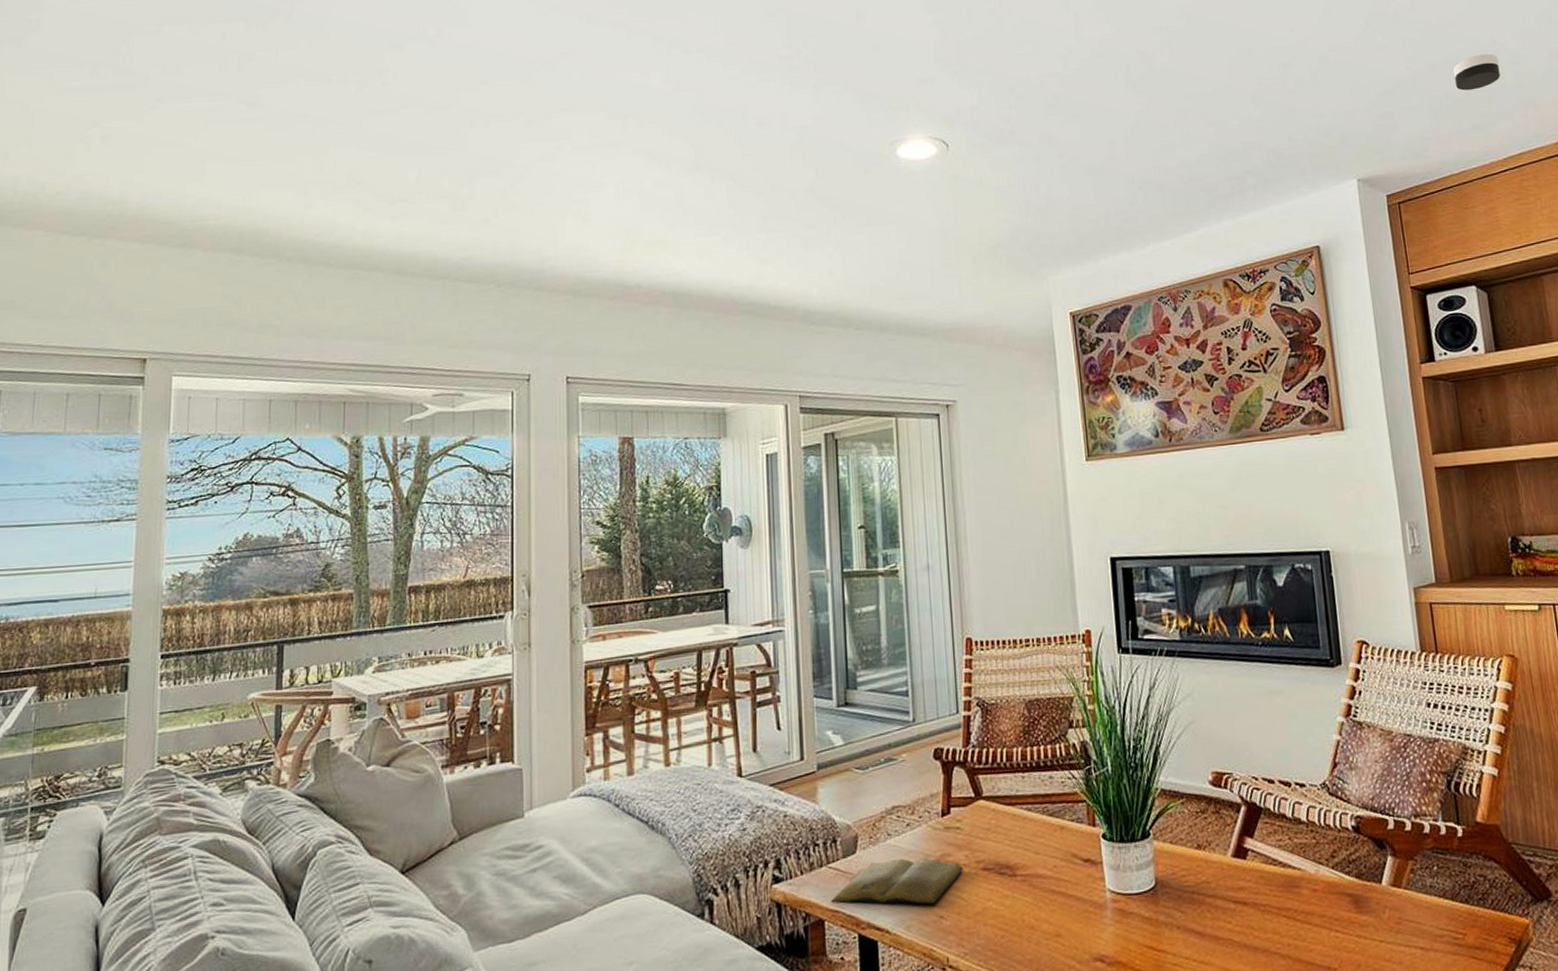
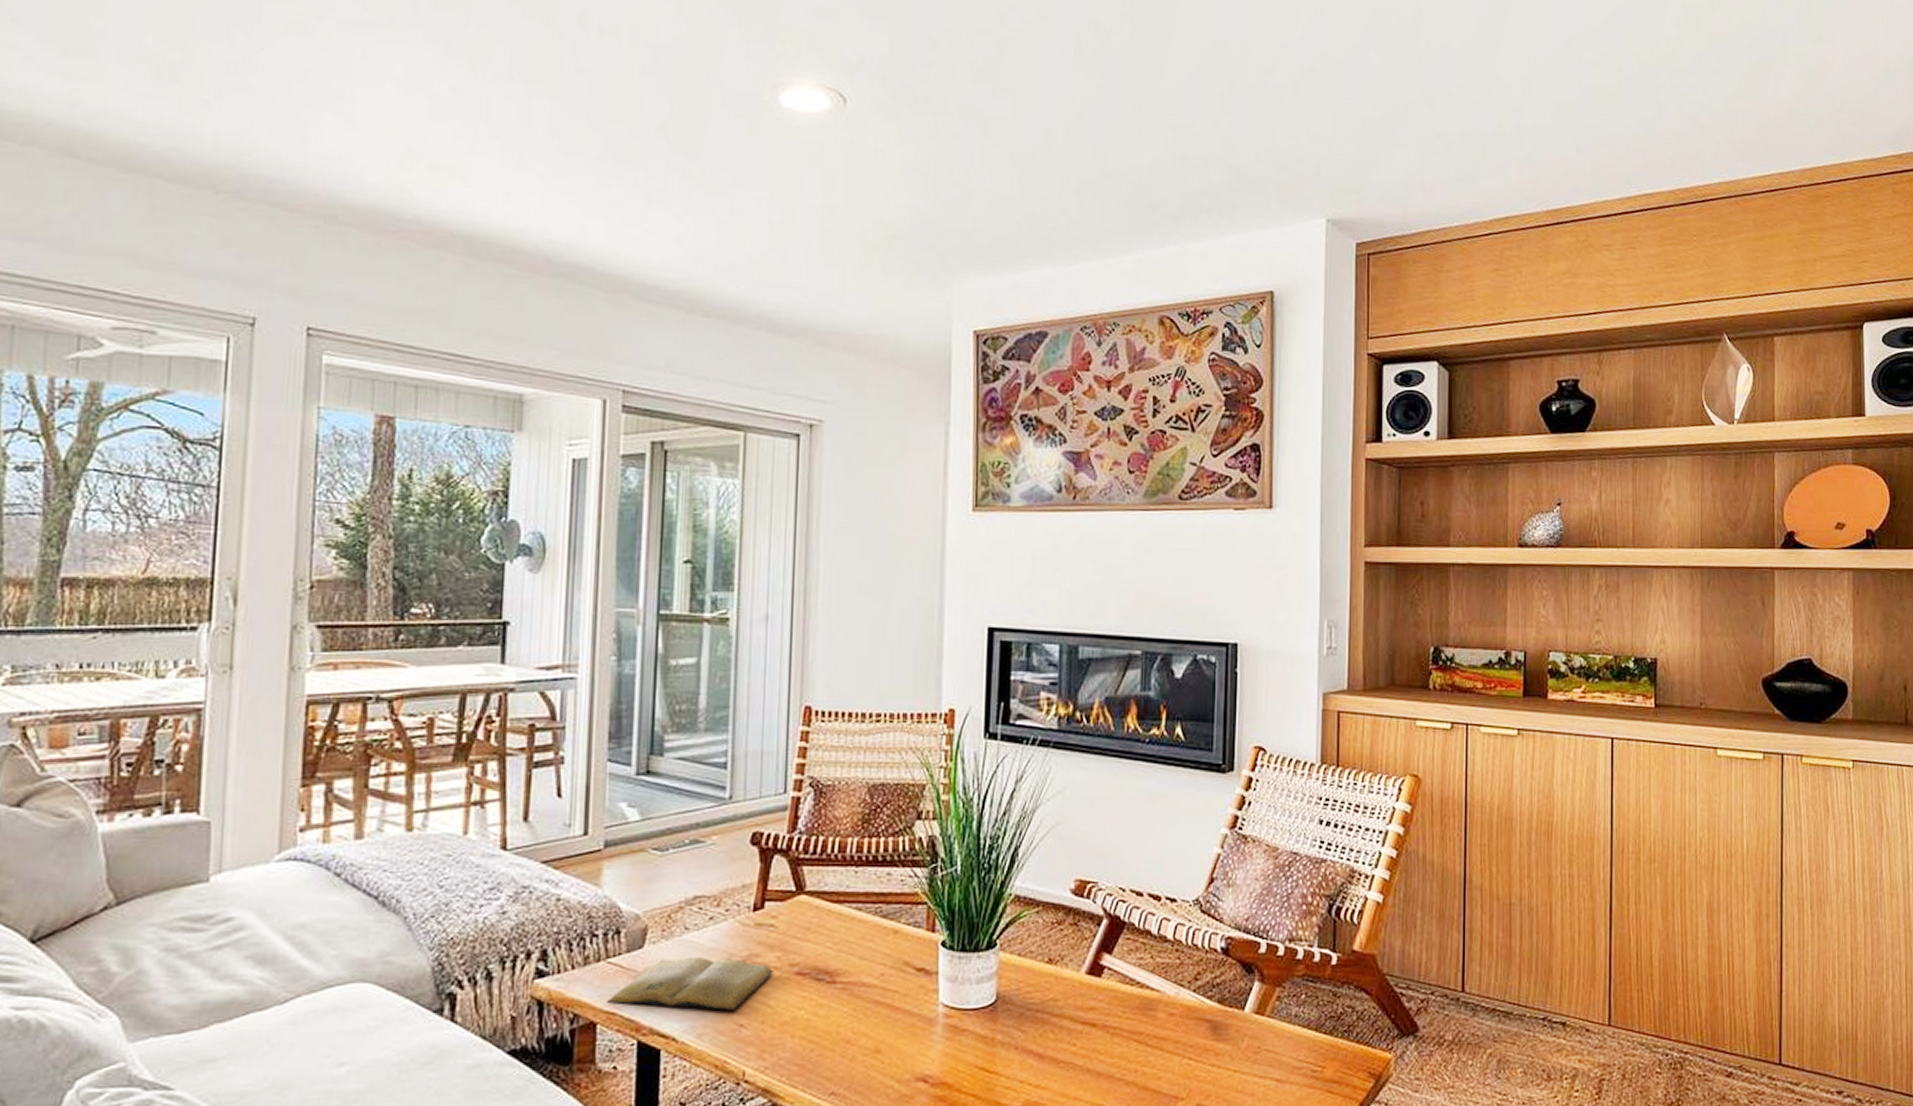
smoke detector: present [1453,53,1501,91] -> none [1449,93,1500,135]

